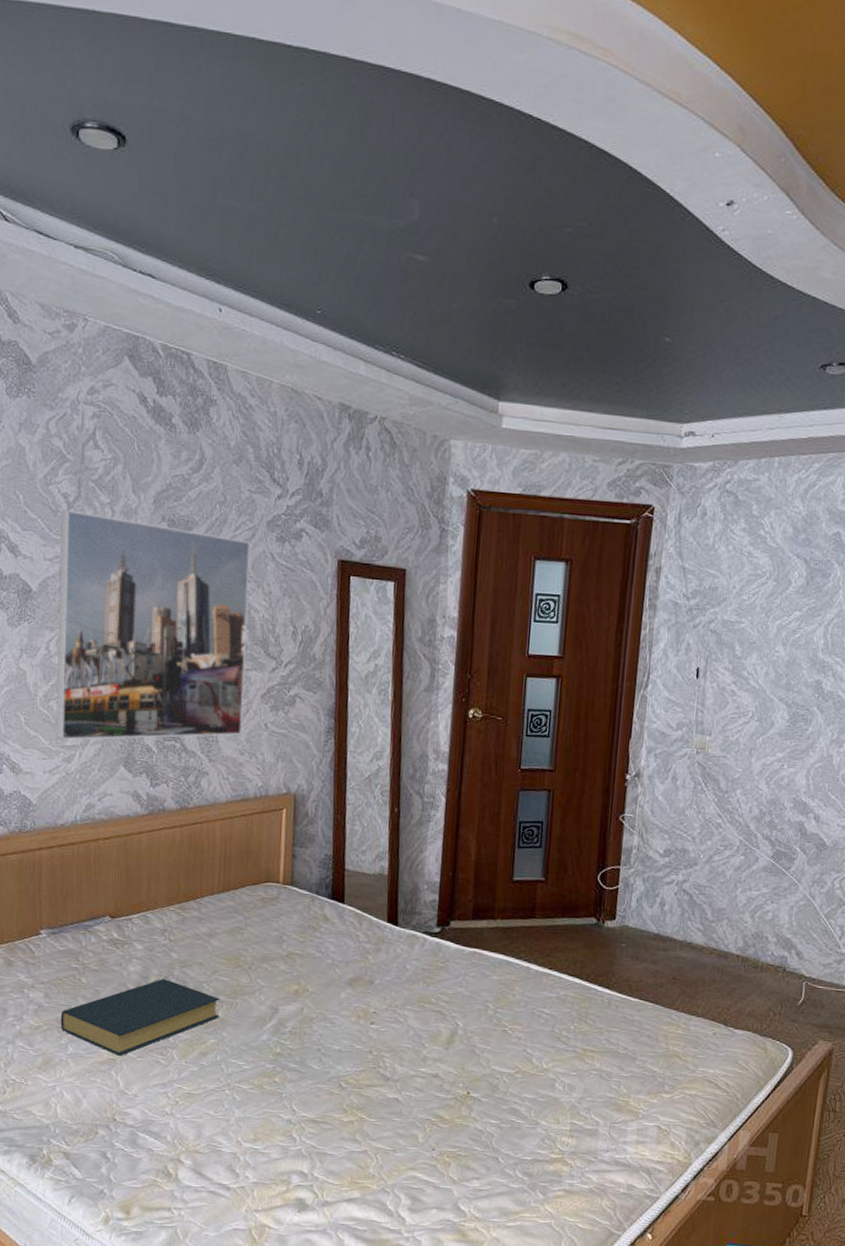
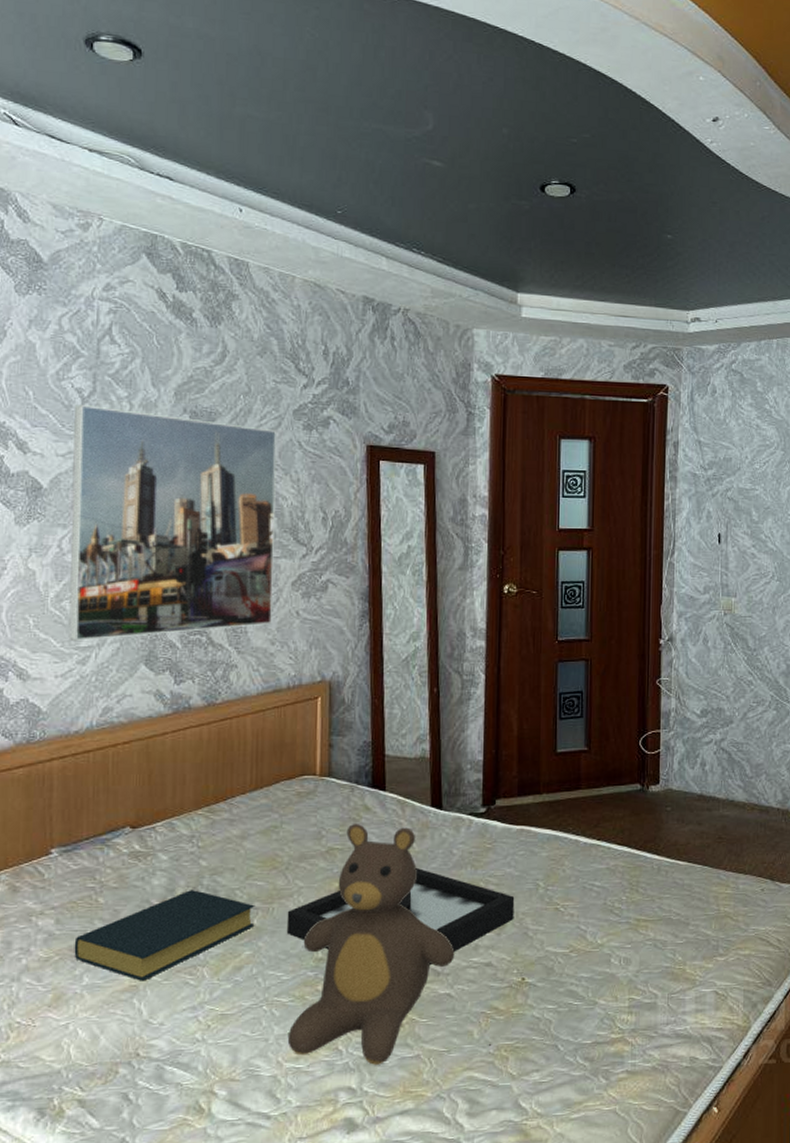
teddy bear: none [247,931,404,1155] -> present [287,823,455,1065]
decorative tray: none [248,978,464,1071] -> present [286,867,515,966]

